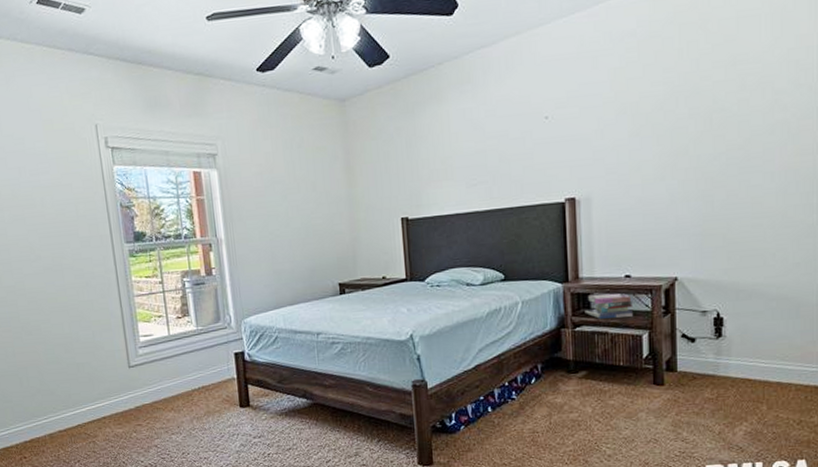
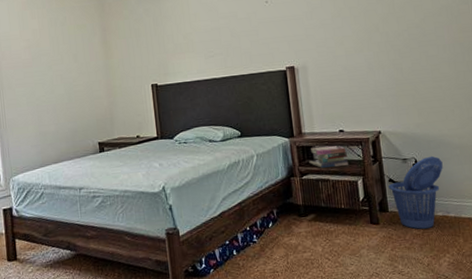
laundry basket: none [680,308,752,393] -> present [388,156,443,230]

